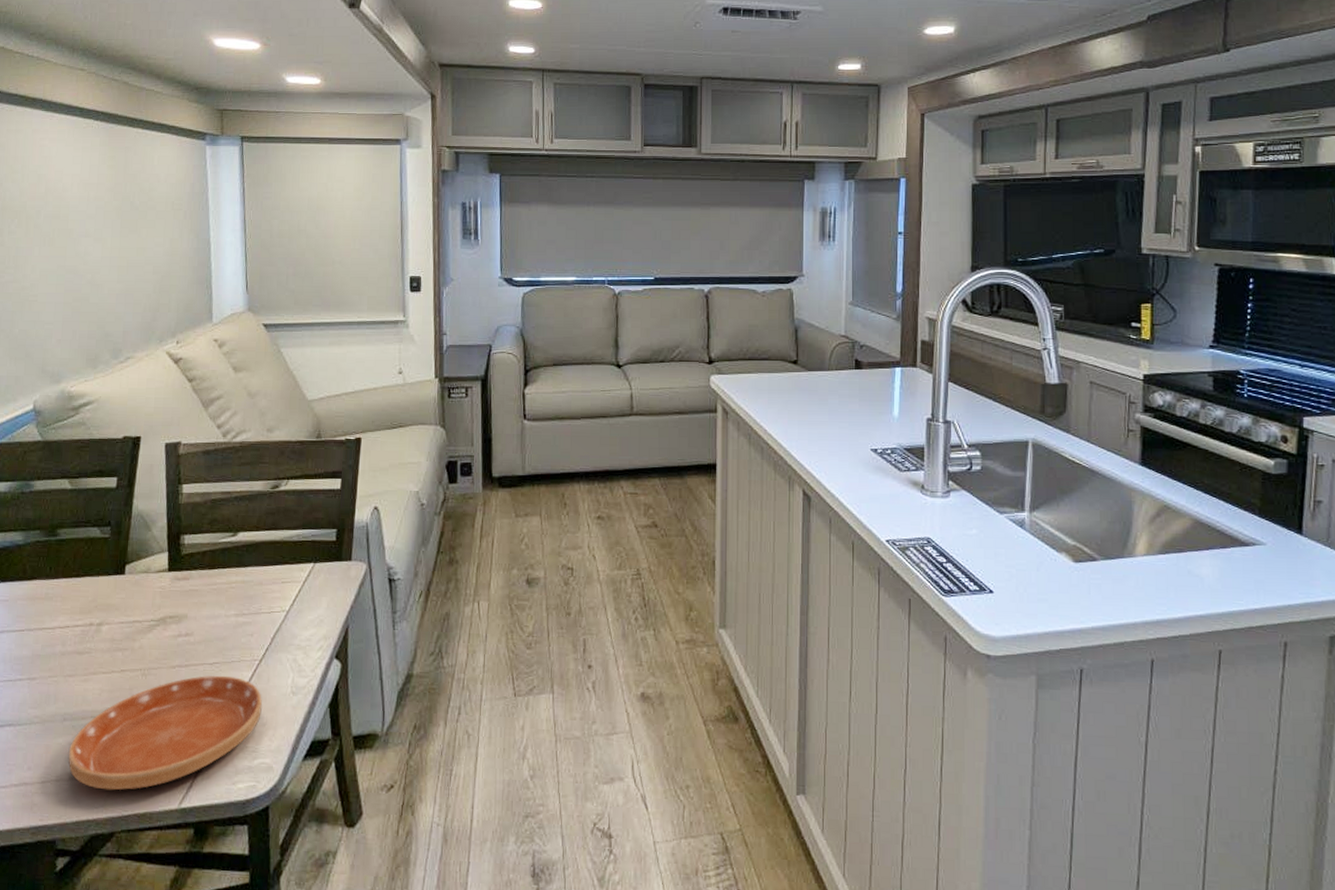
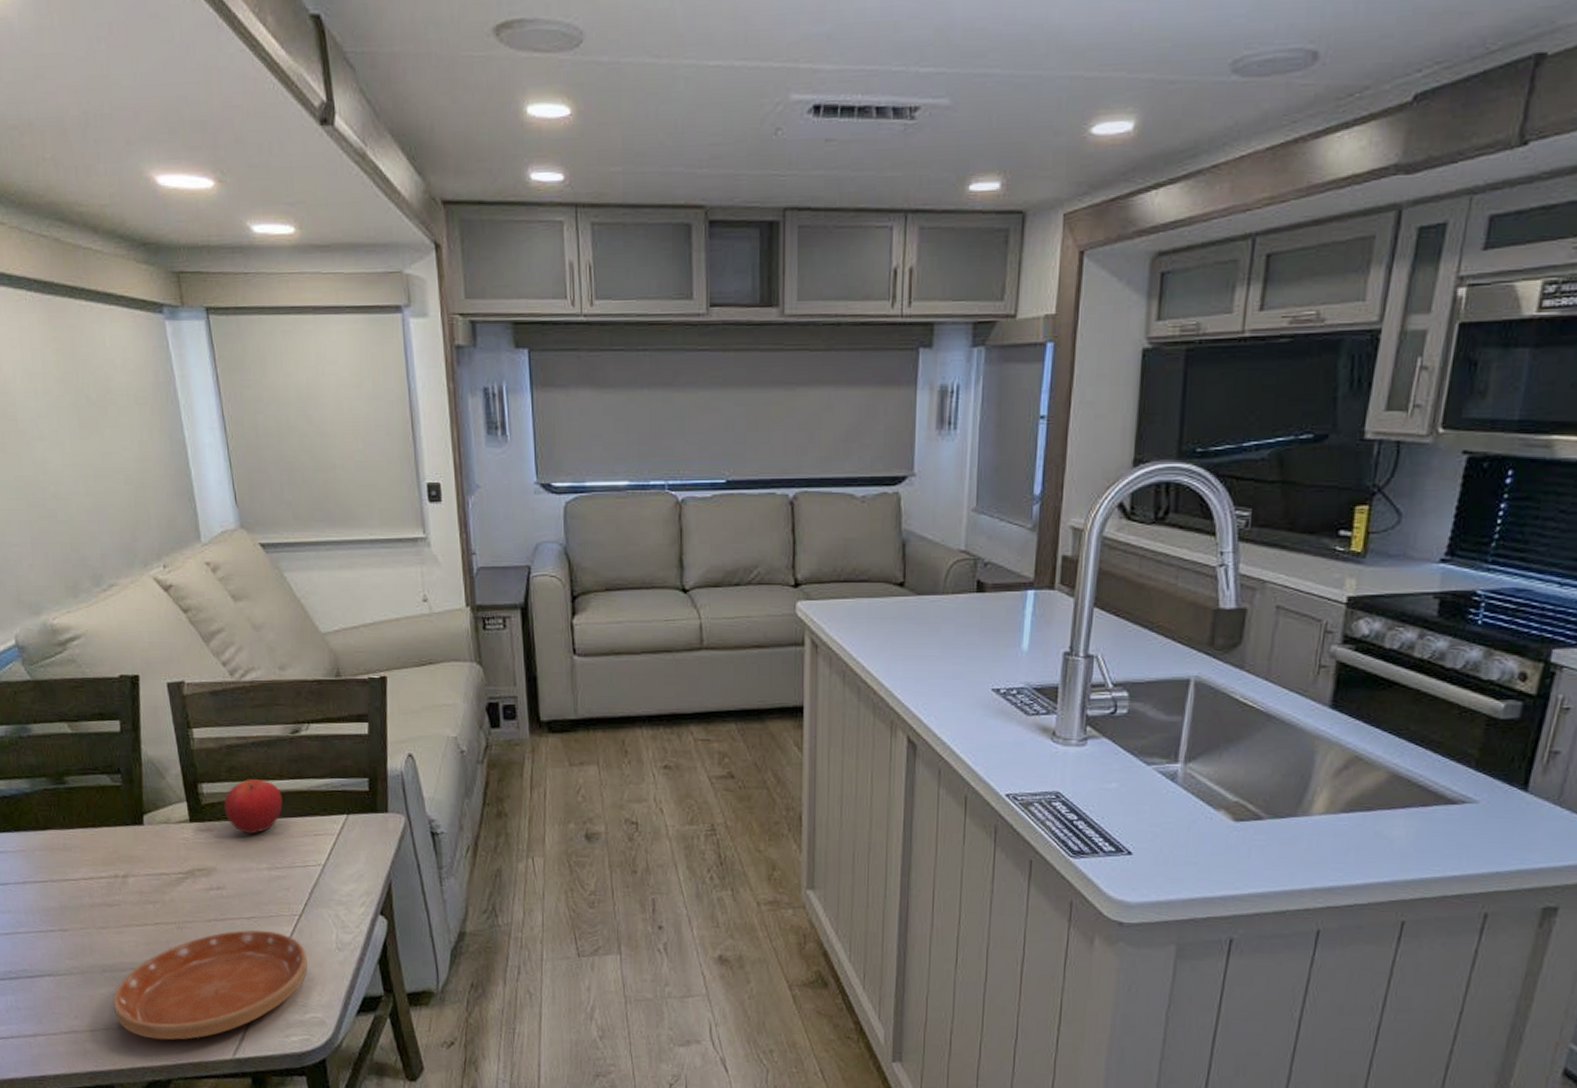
fruit: none [202,531,257,582] -> present [224,779,283,834]

